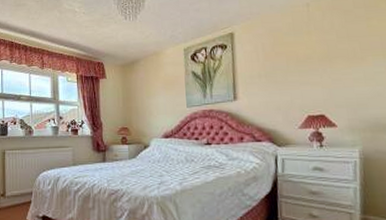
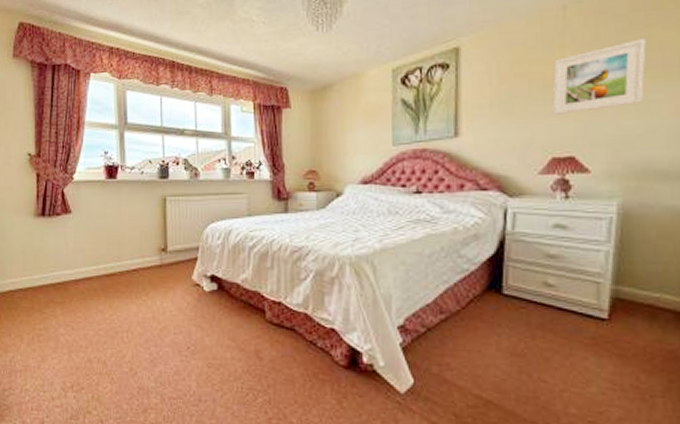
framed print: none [303,27,370,83] -> present [551,38,646,115]

